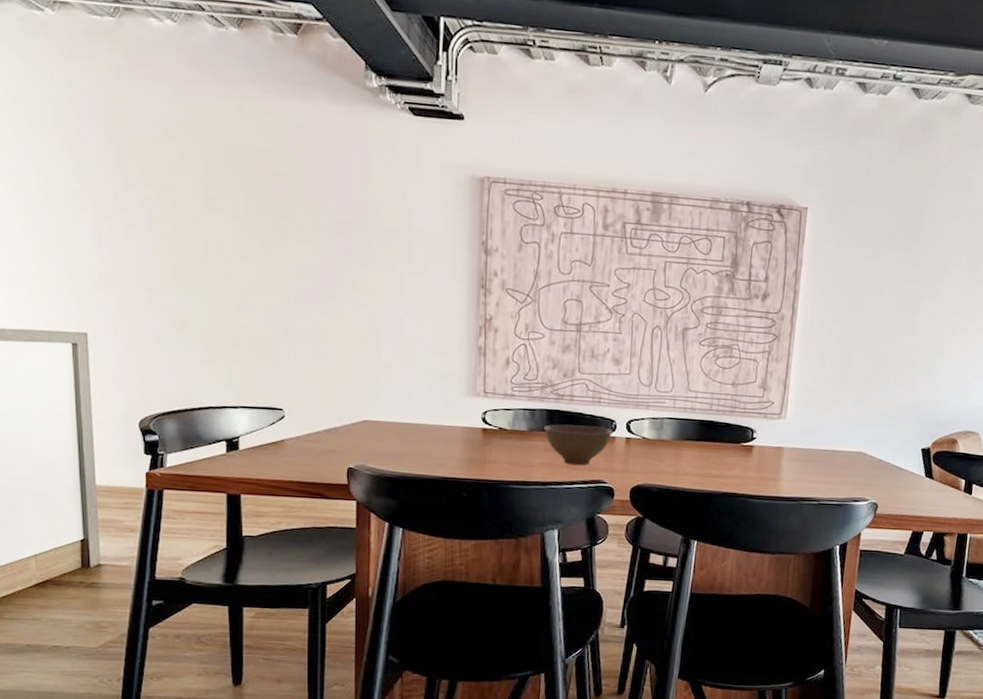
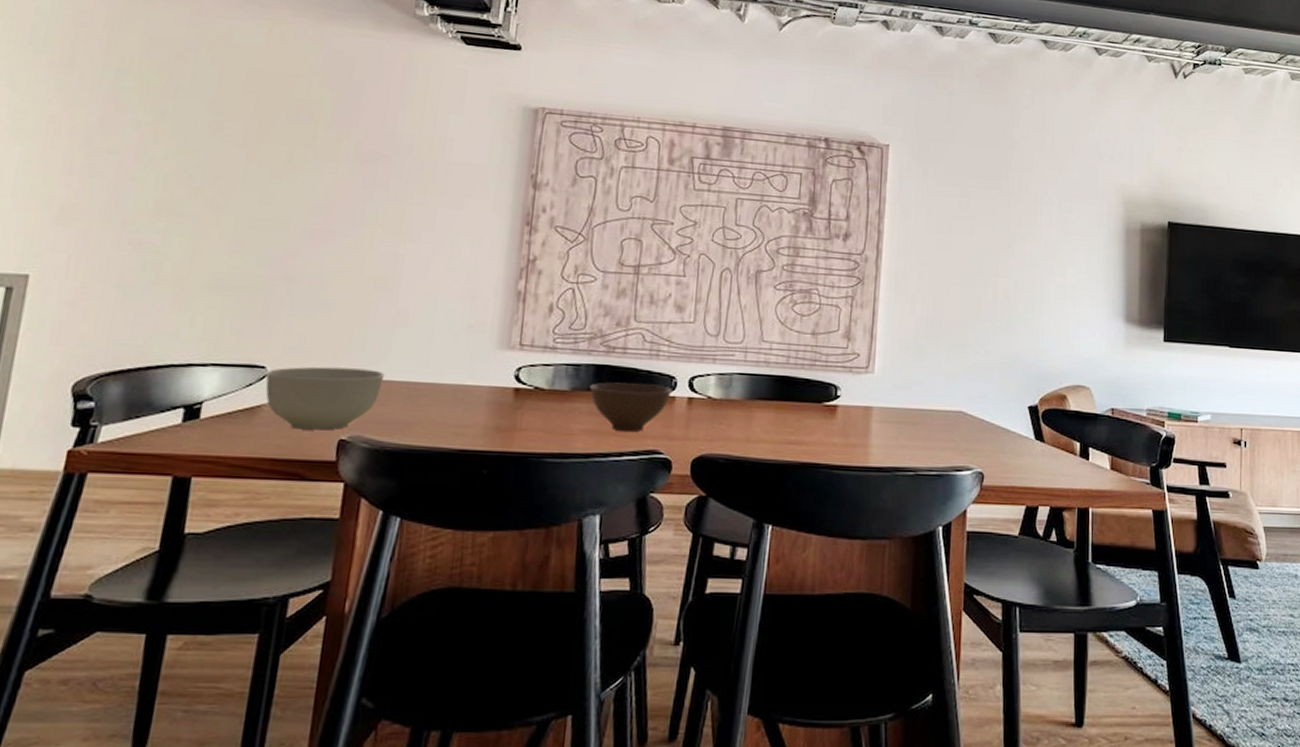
bowl: none [284,409,377,460] -> present [265,366,385,430]

